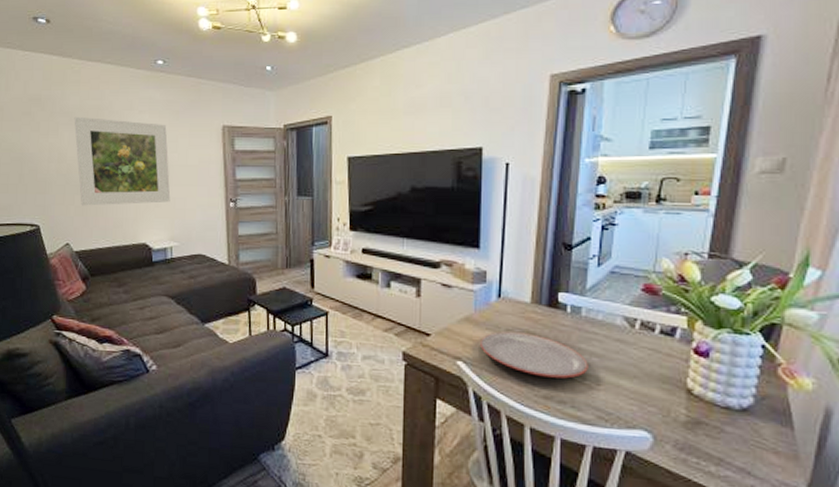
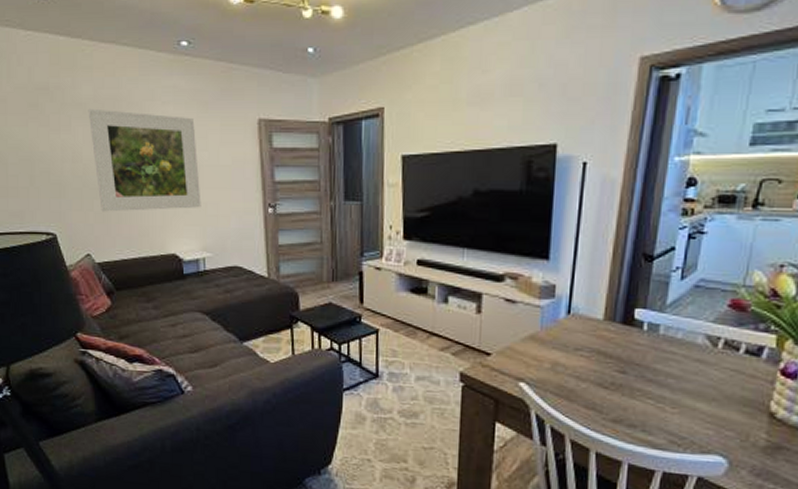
plate: present [480,331,588,379] -> none [546,351,663,401]

